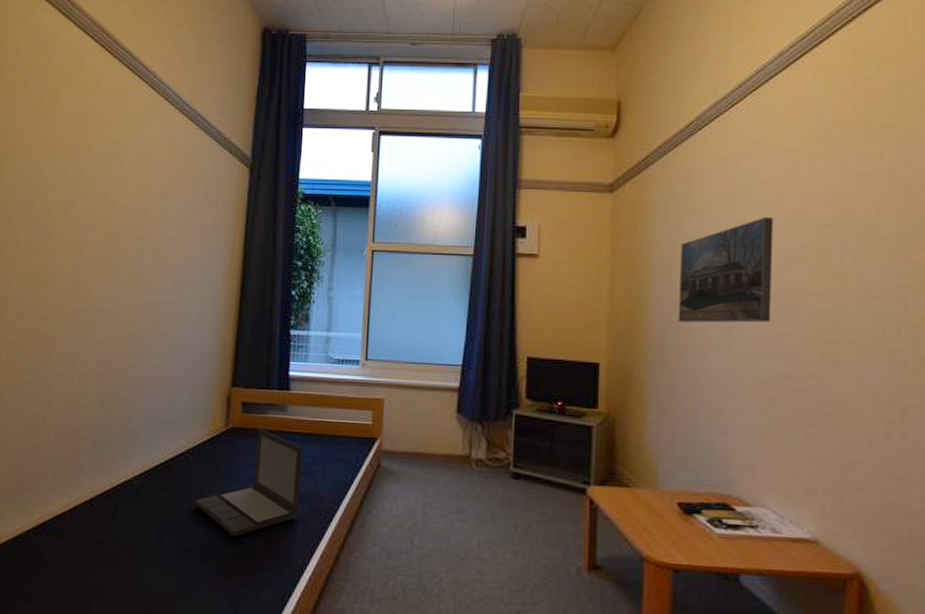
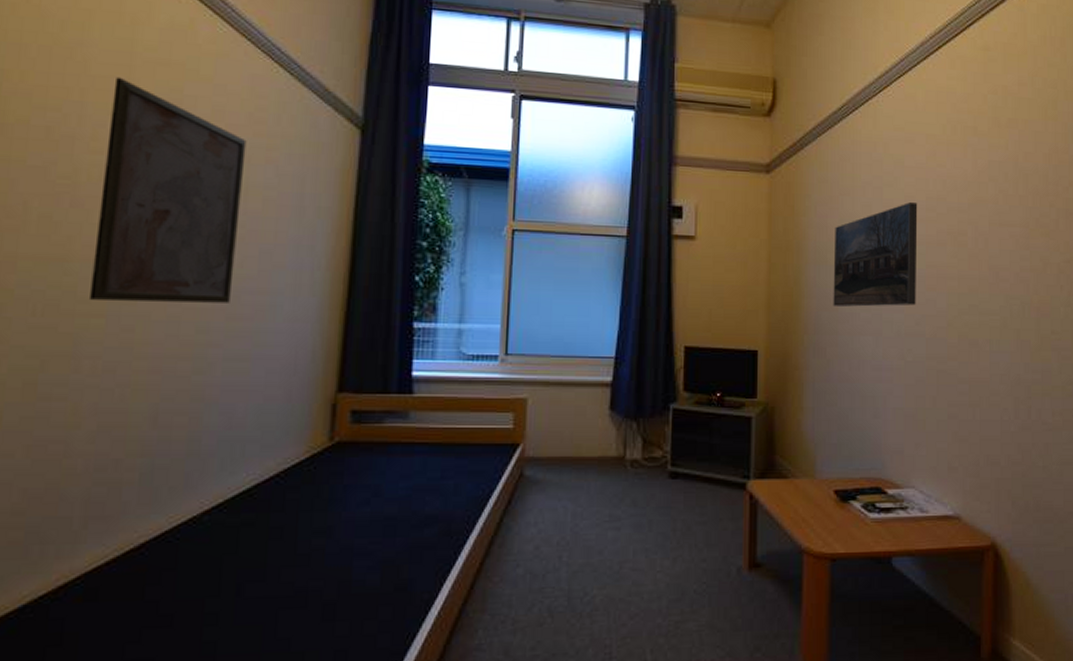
wall art: none [58,135,165,312] -> present [90,76,247,303]
laptop: present [195,428,303,537] -> none [288,441,429,575]

